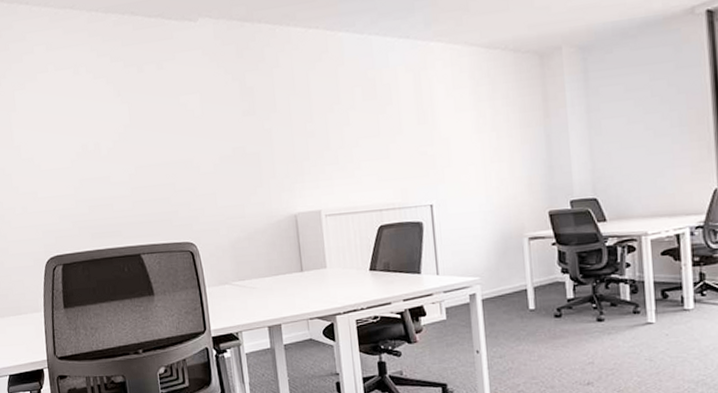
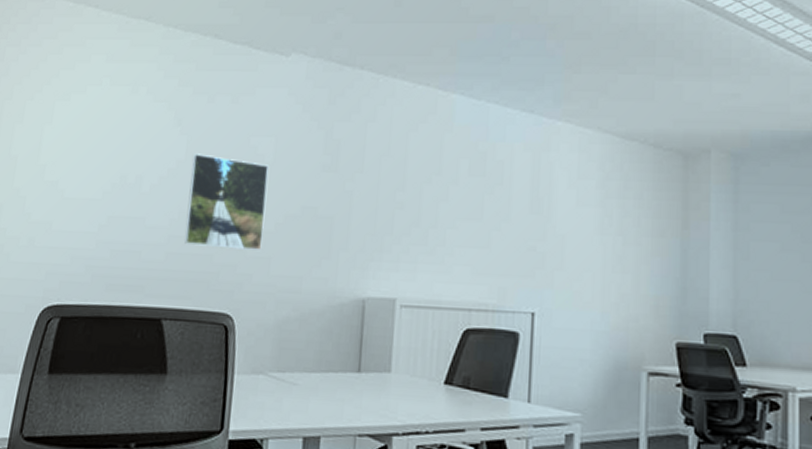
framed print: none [136,117,207,193] -> present [185,154,269,250]

